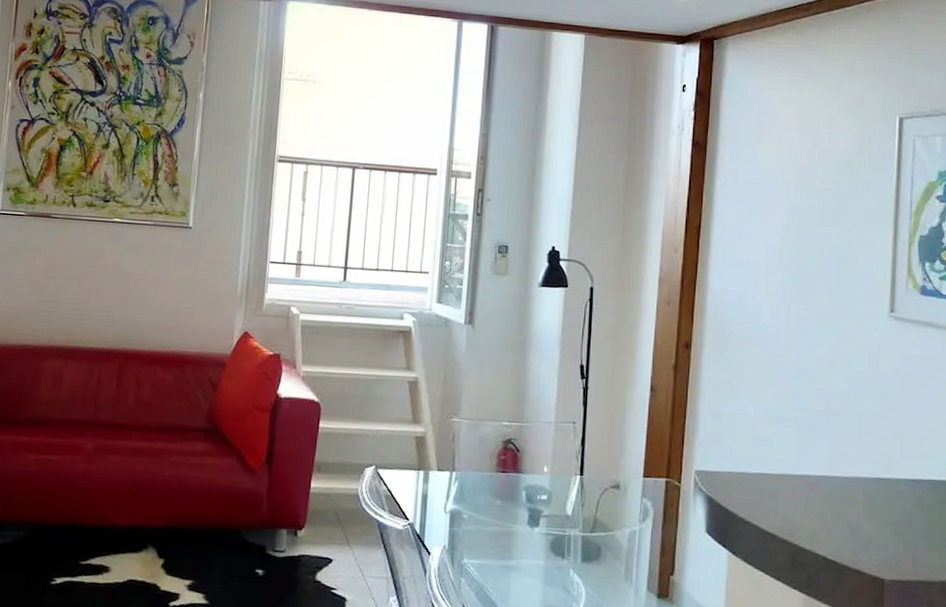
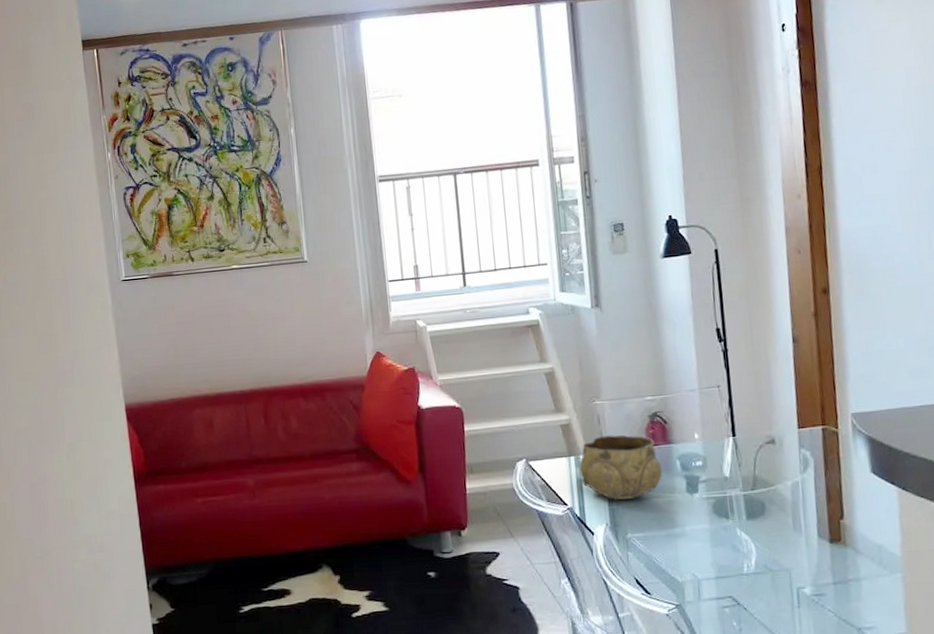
decorative bowl: none [426,454,508,524] -> present [579,435,663,501]

